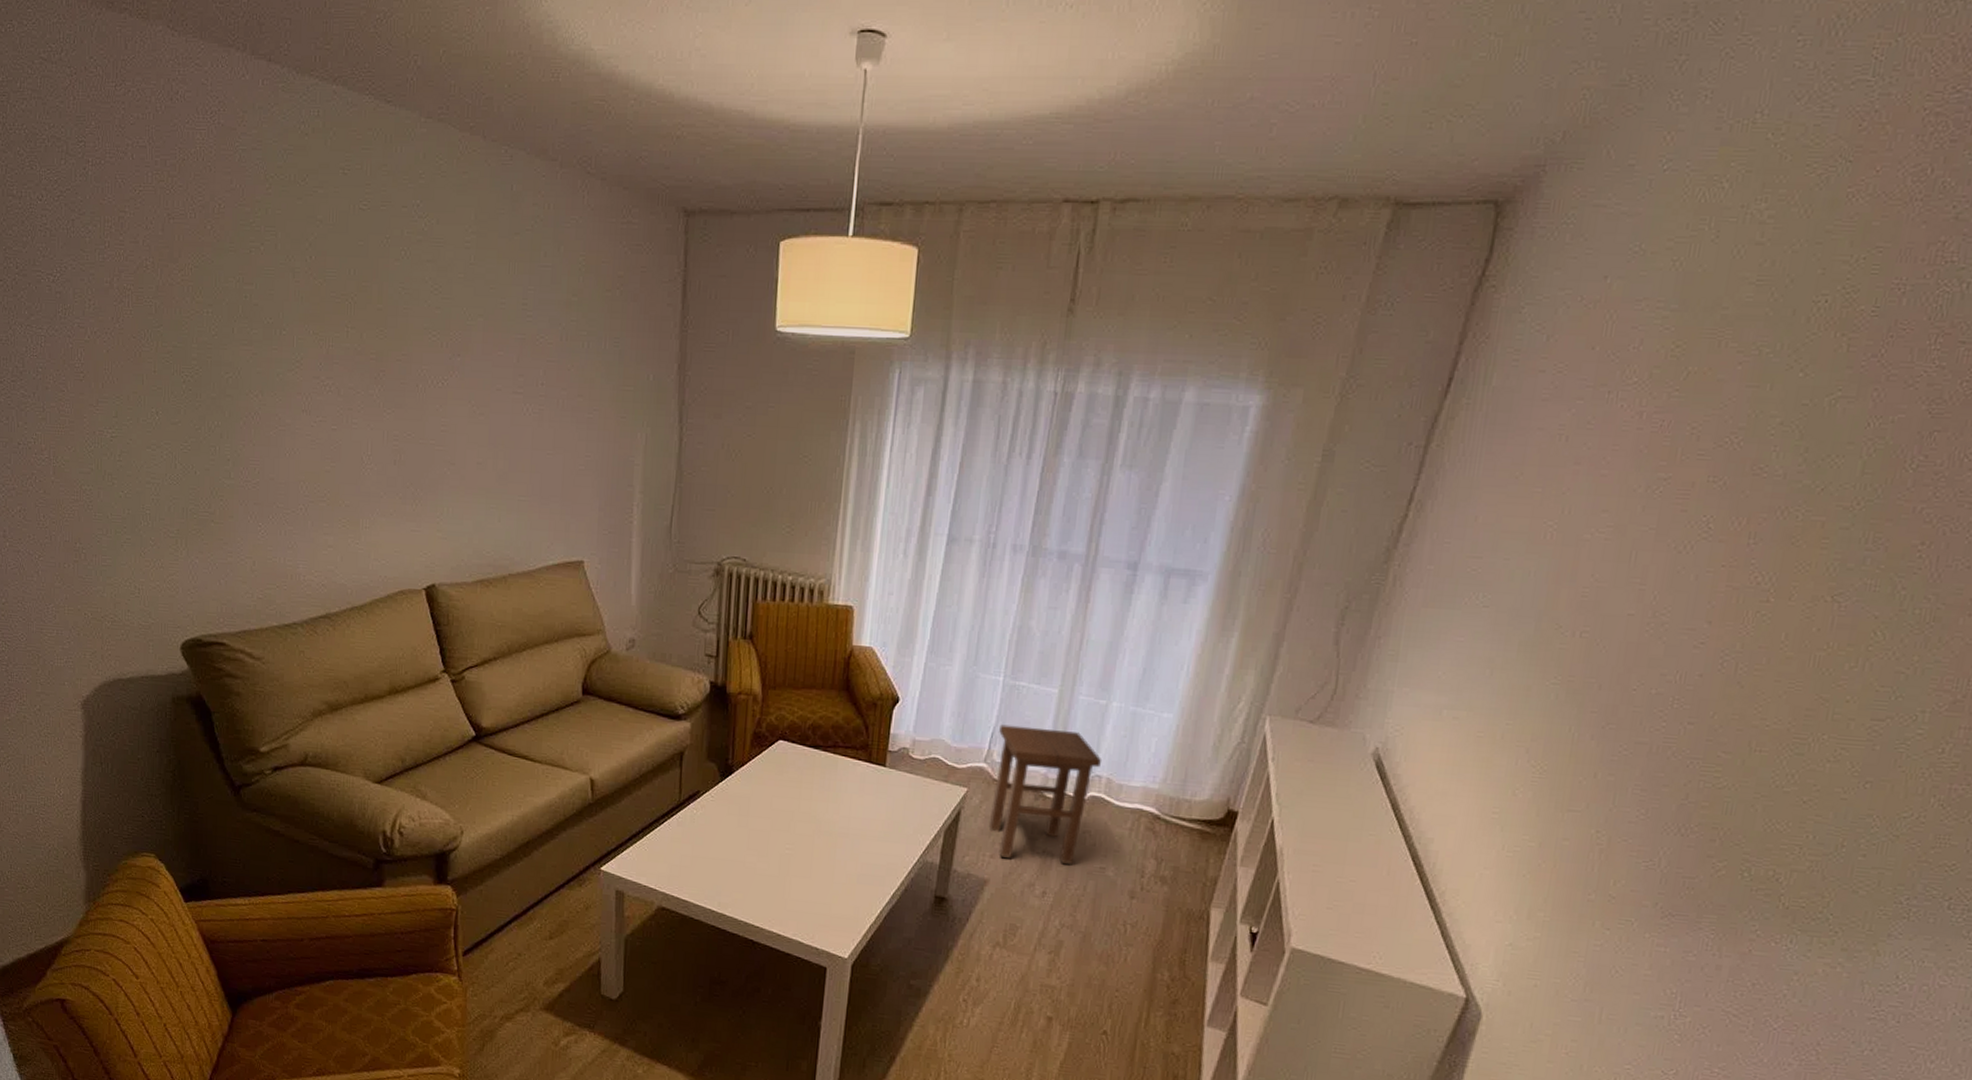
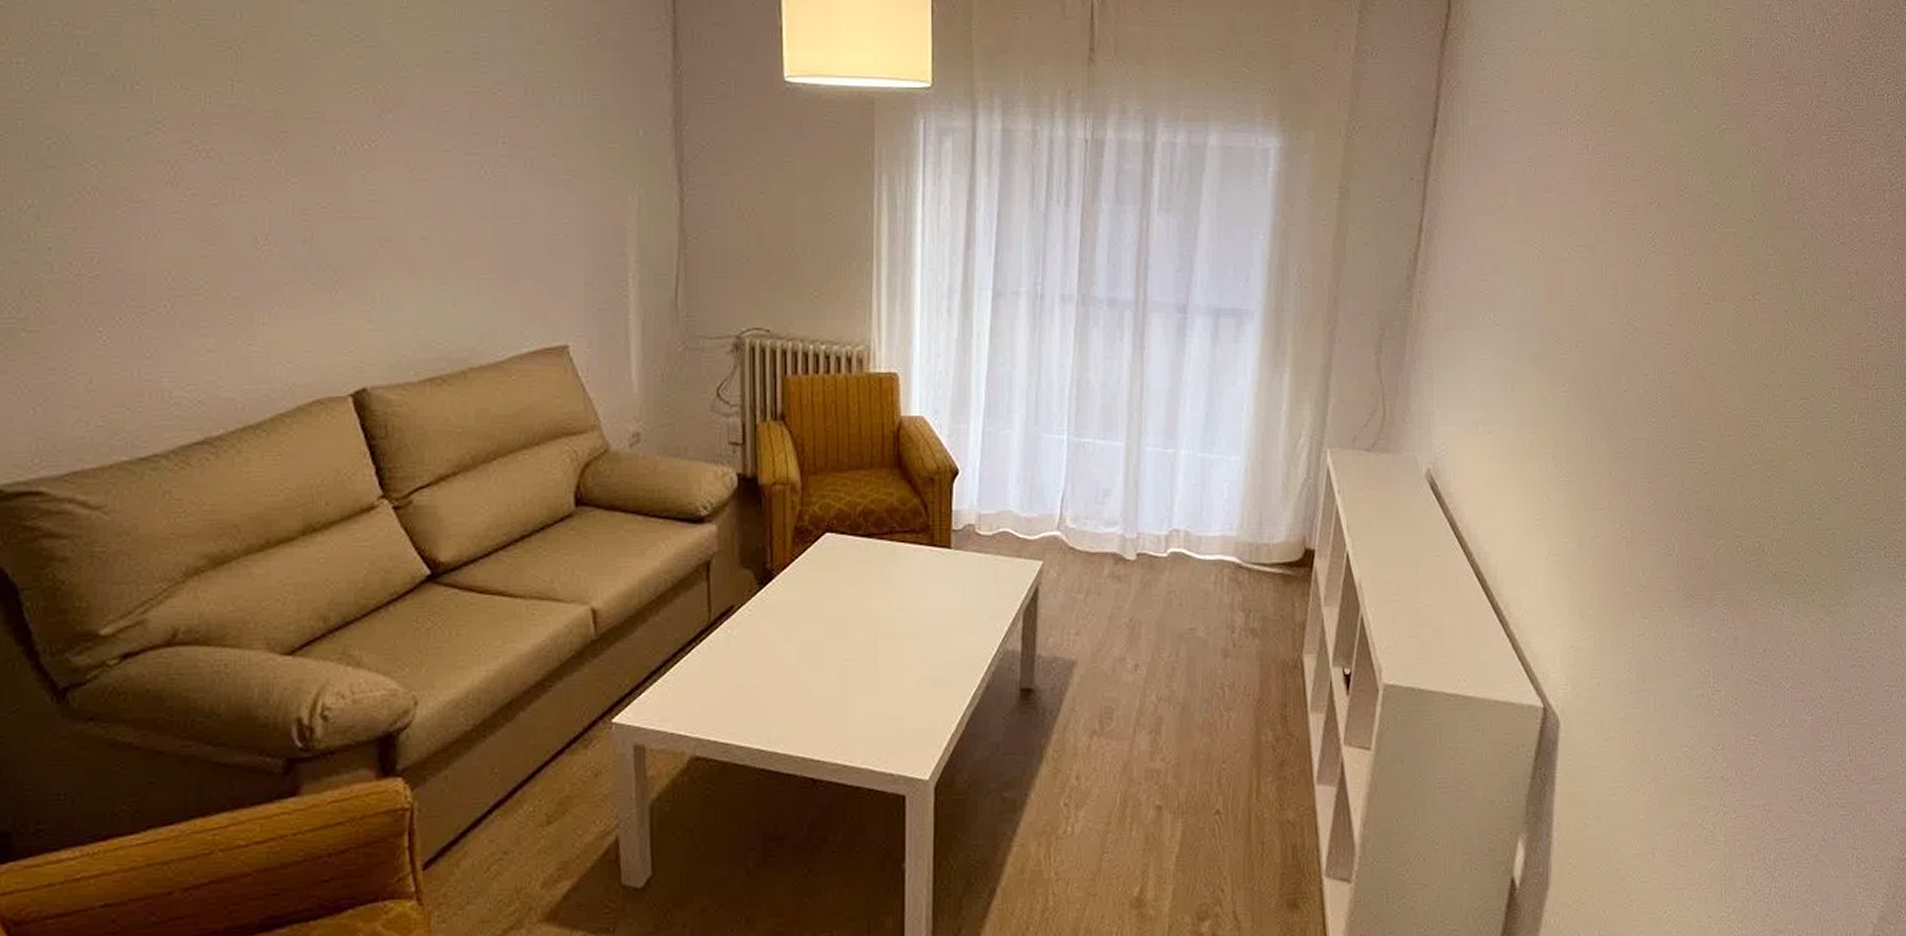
stool: present [988,724,1103,864] -> none [1069,485,1178,633]

